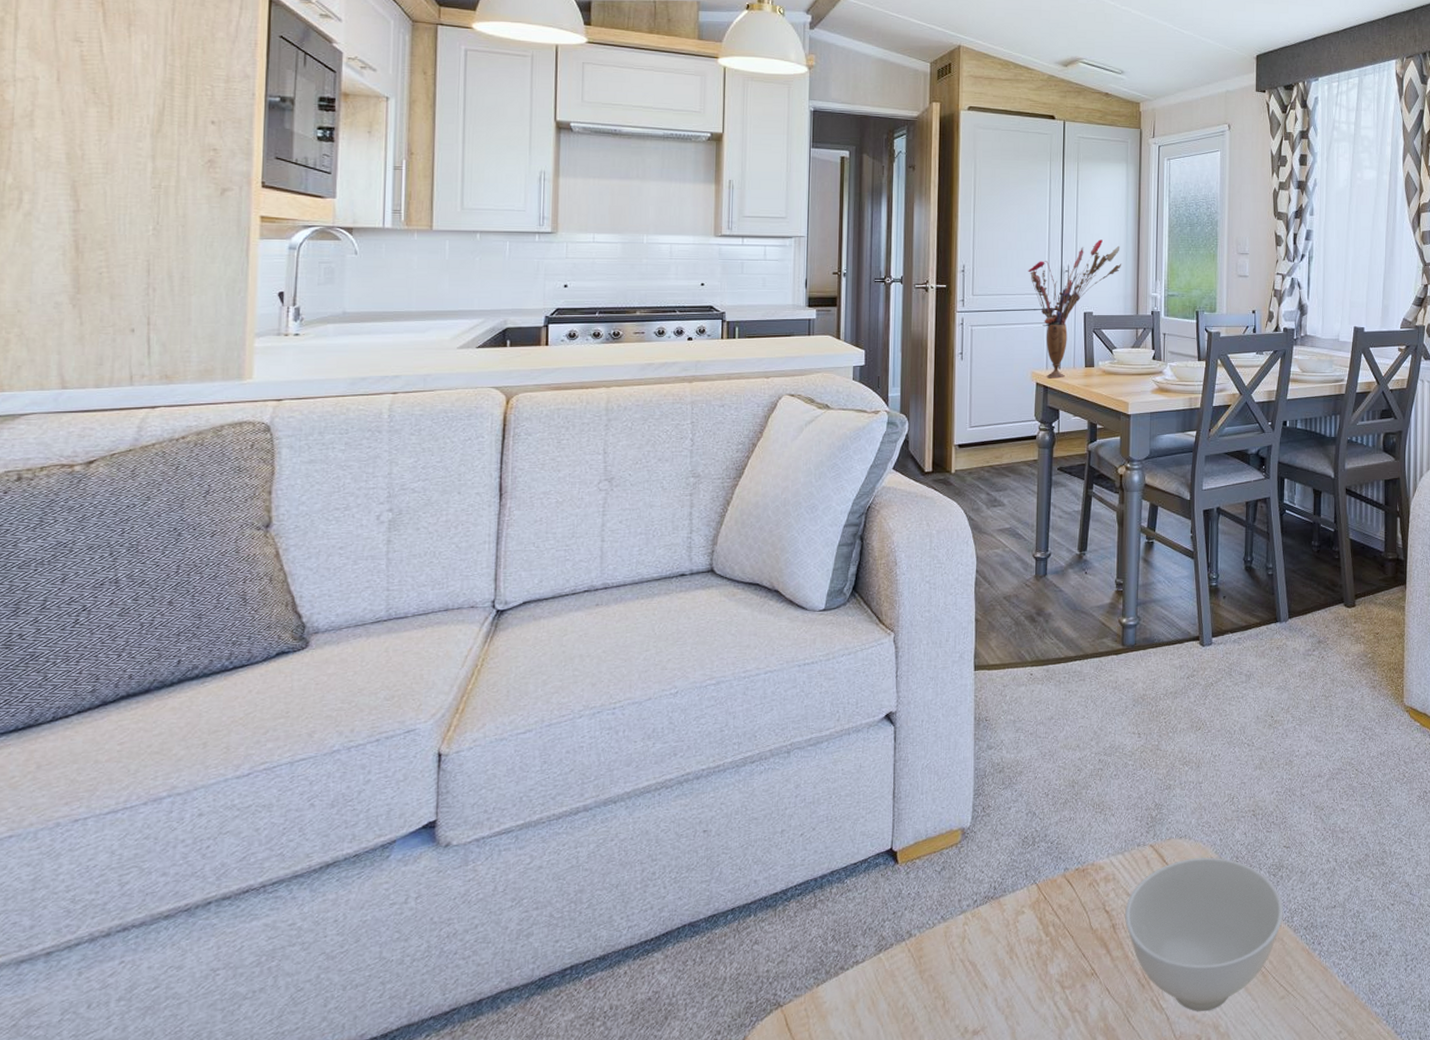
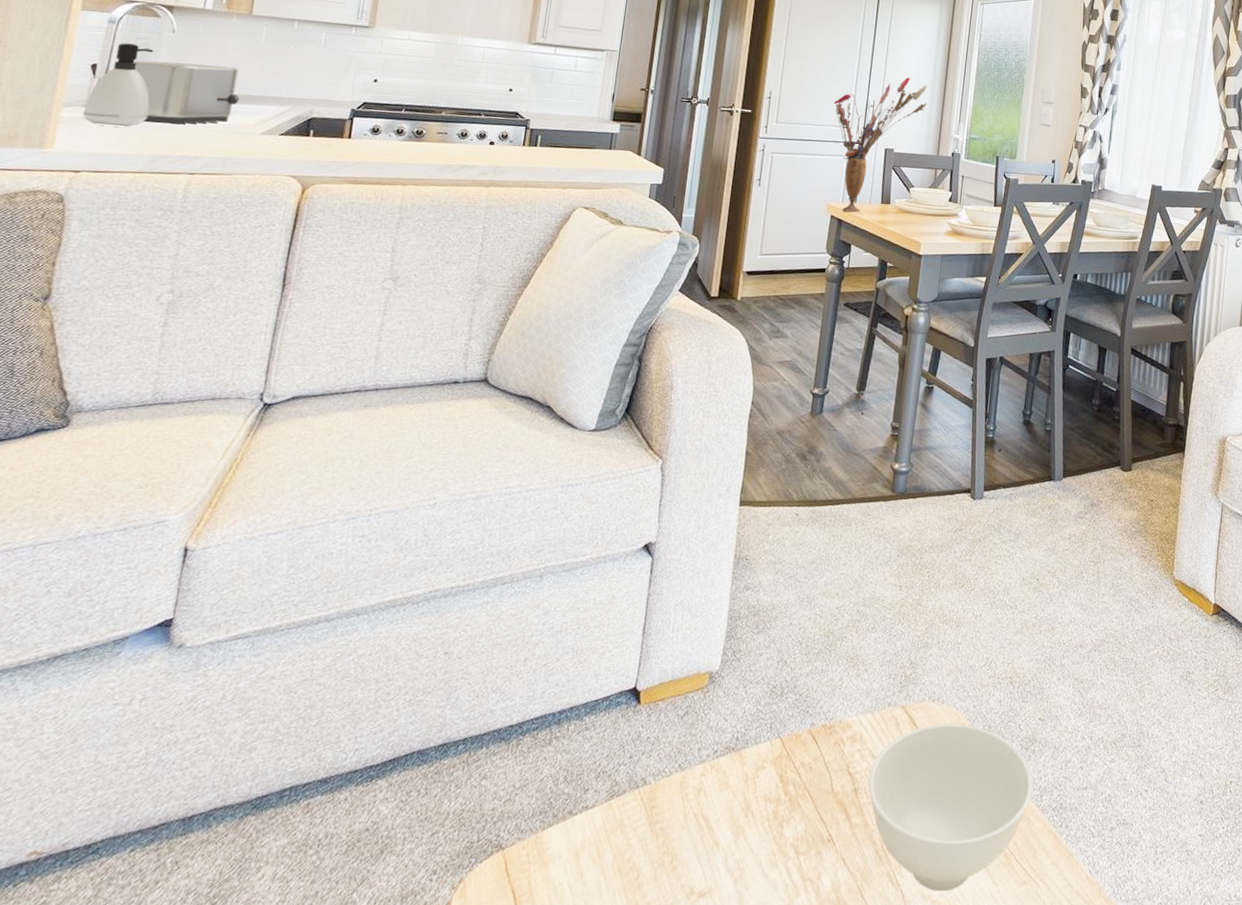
soap dispenser: none [278,268,343,354] -> present [83,43,154,128]
toaster: none [320,283,431,345] -> present [133,60,240,124]

